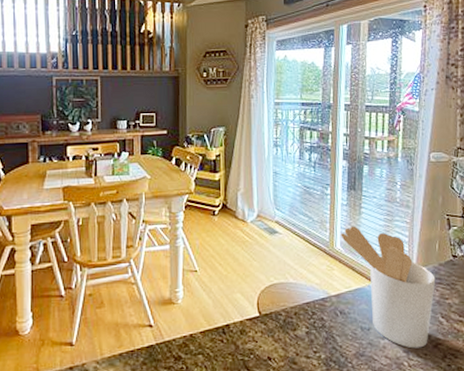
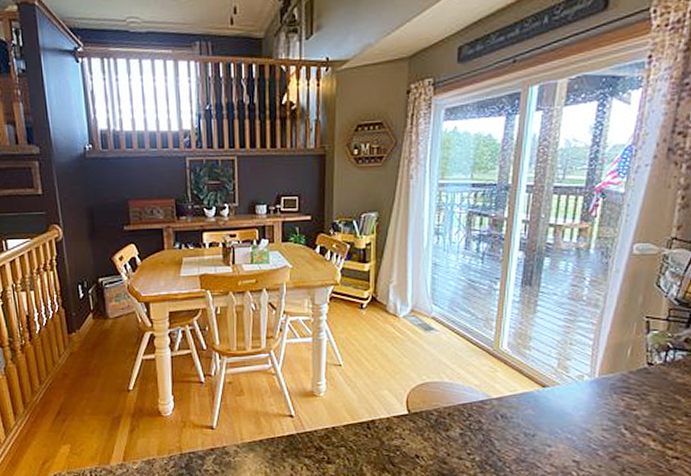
utensil holder: present [341,226,436,349] -> none [509,325,622,459]

